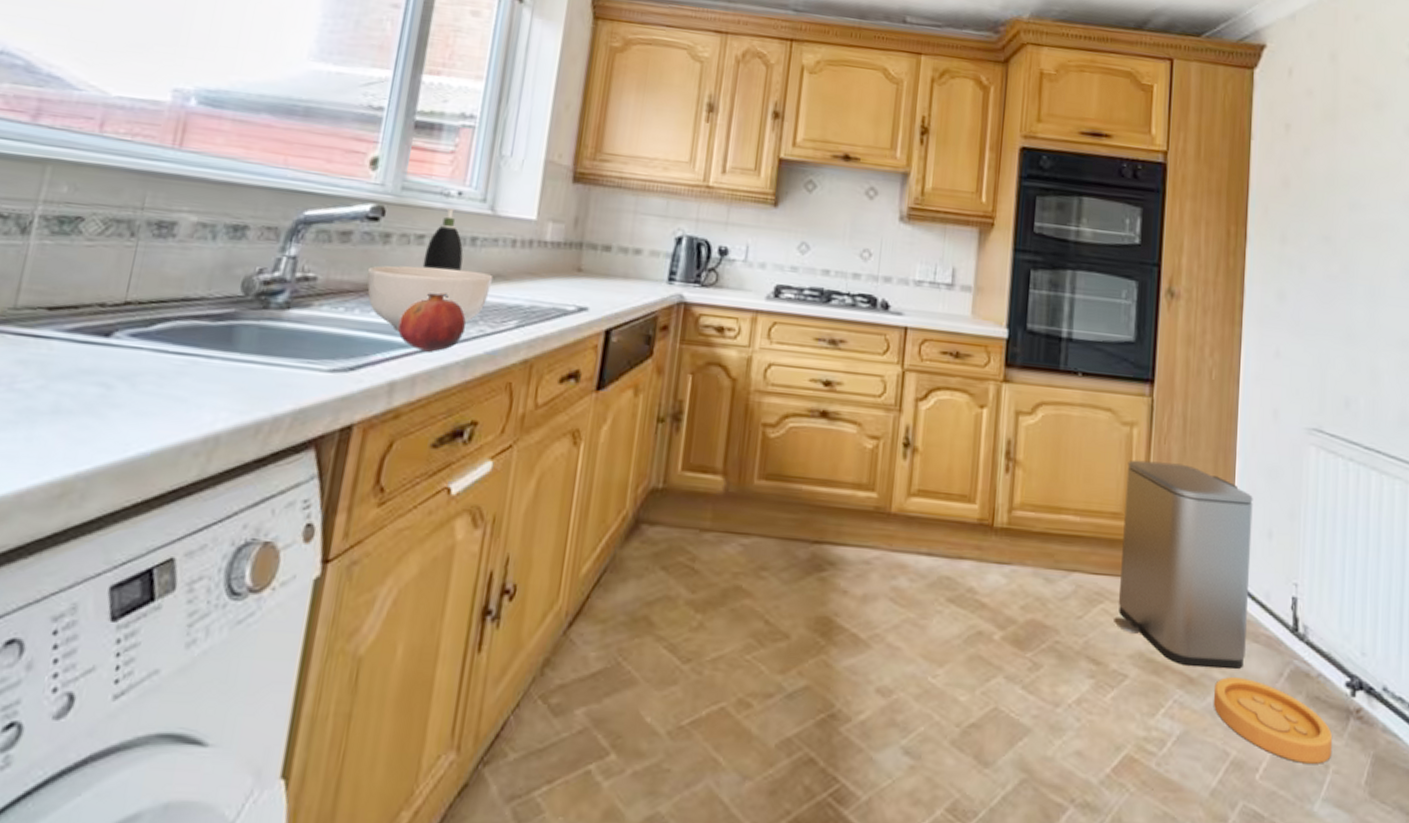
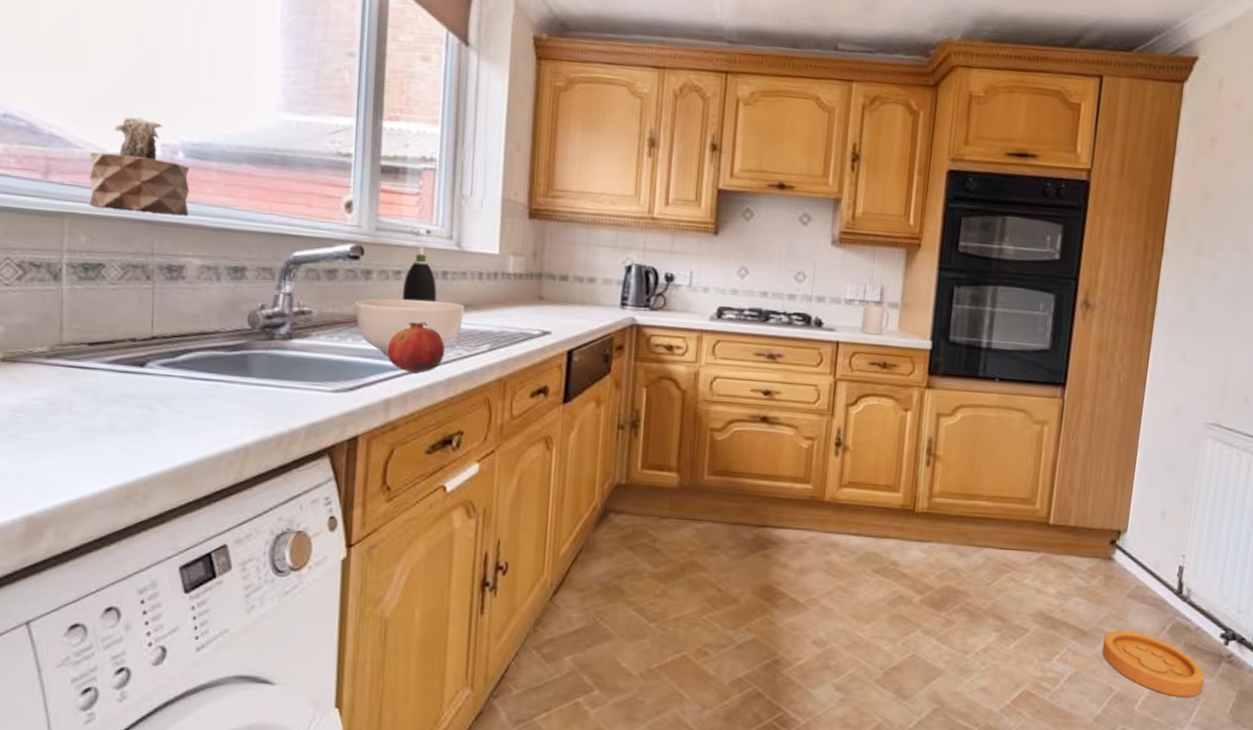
succulent plant: none [78,59,201,168] -> present [89,117,190,217]
mug: none [931,286,963,321] -> present [861,304,890,335]
pedal bin: present [1114,459,1253,669] -> none [1018,453,1151,624]

